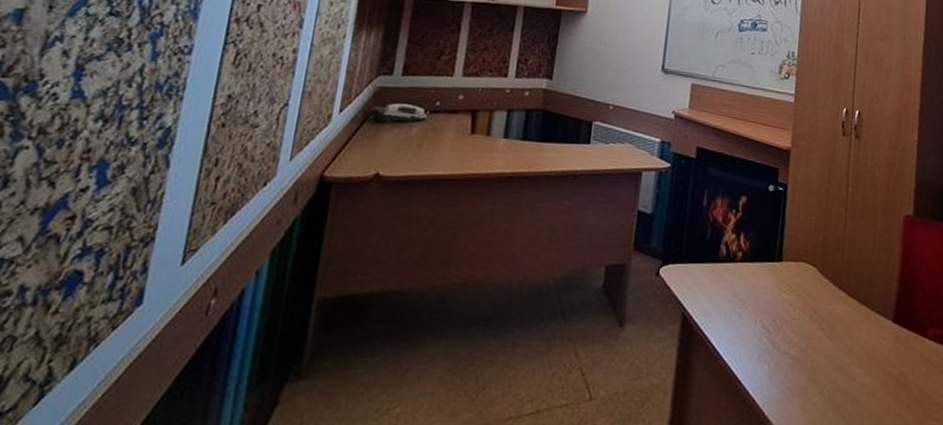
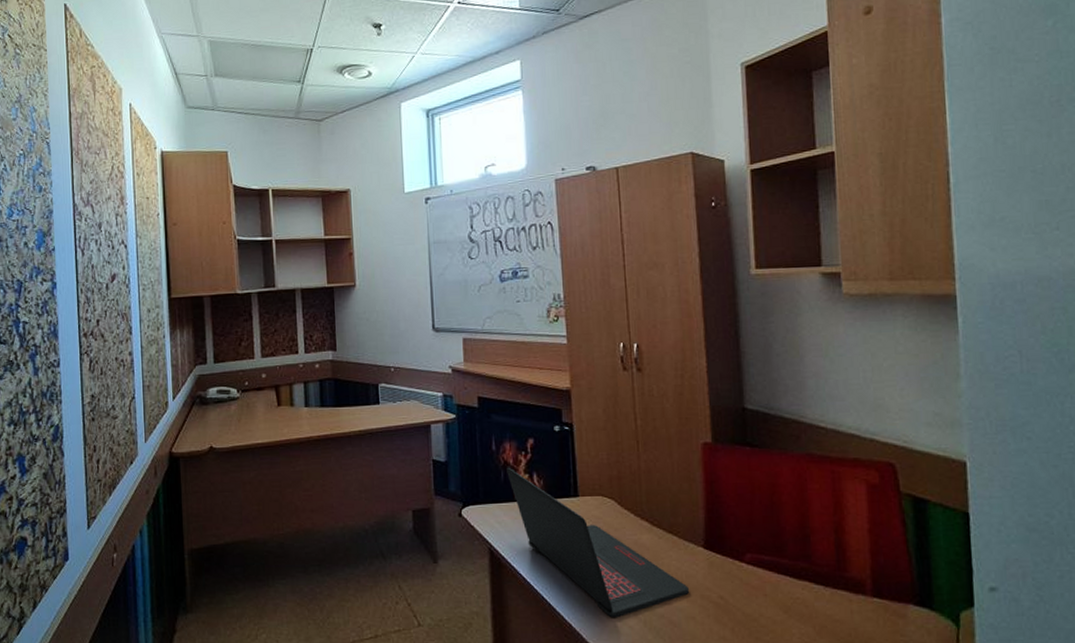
laptop: none [714,225,874,394] -> present [507,467,689,618]

